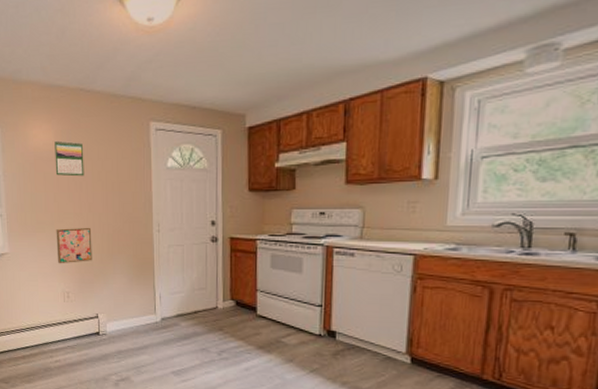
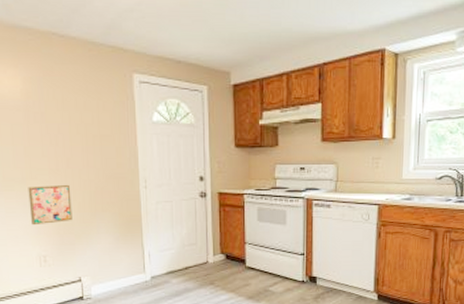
calendar: present [54,140,84,177] -> none [23,88,60,129]

